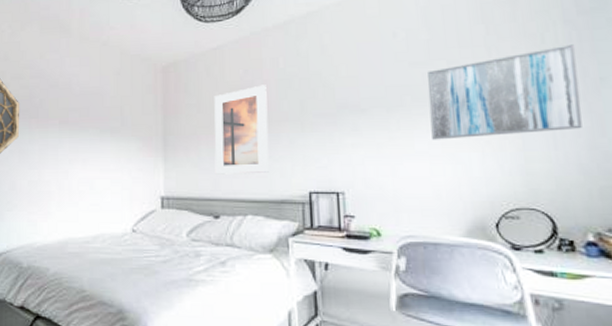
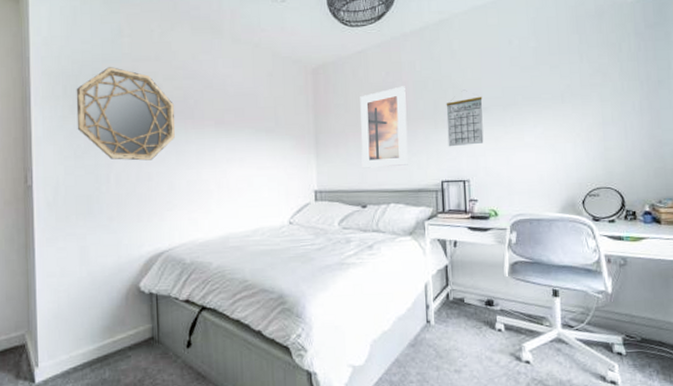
calendar: none [315,89,362,154] -> present [446,90,484,147]
wall art: present [427,44,582,140] -> none [535,53,645,133]

